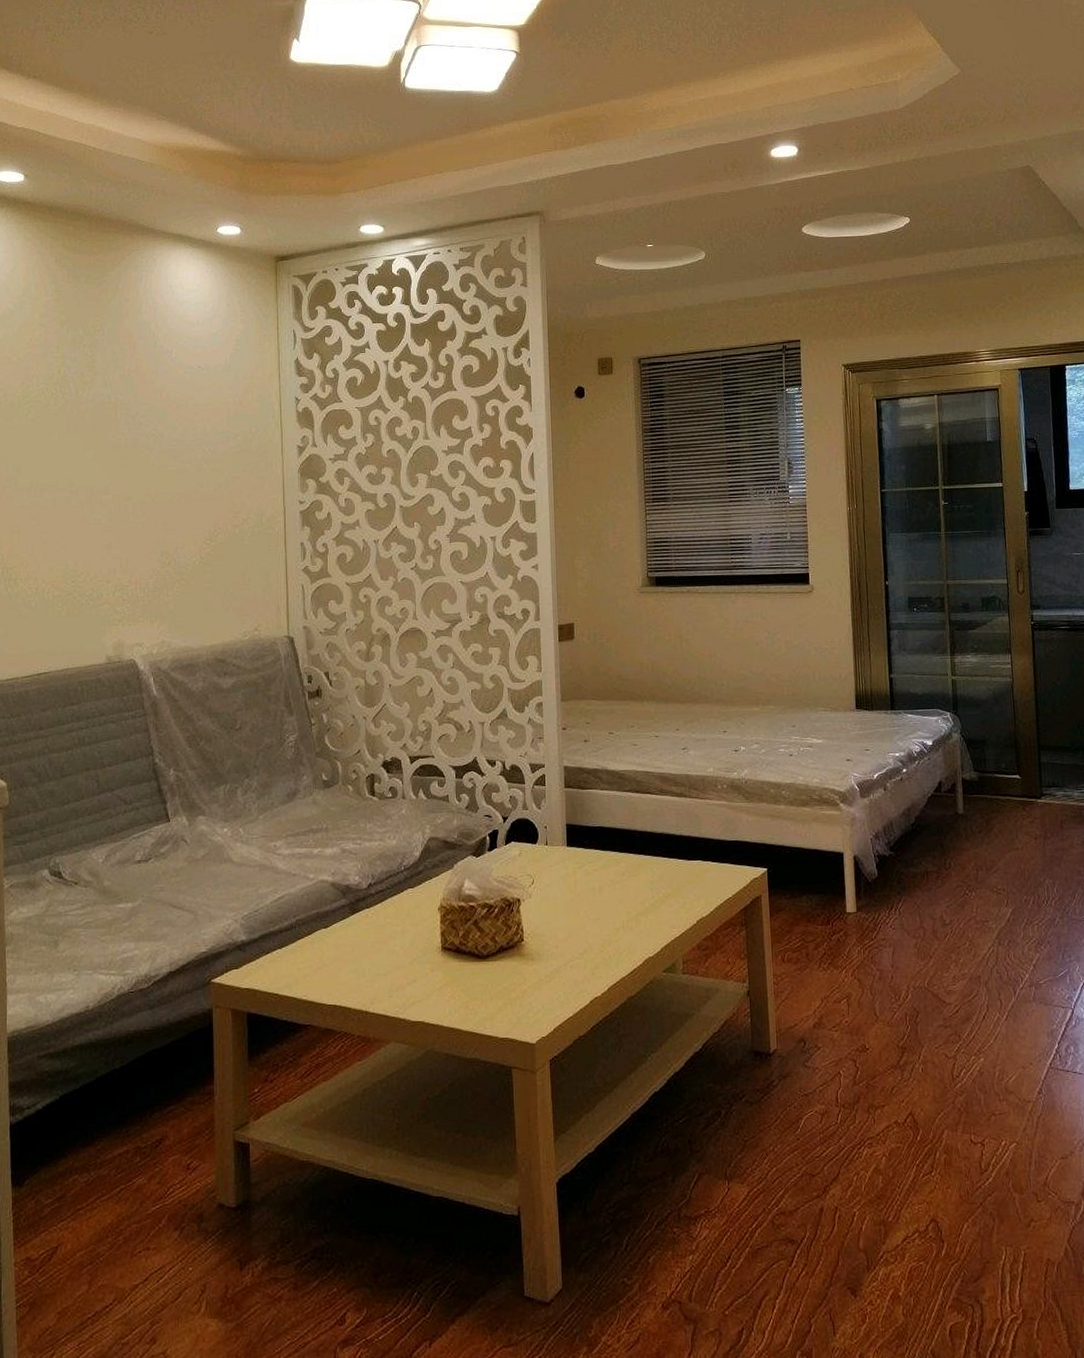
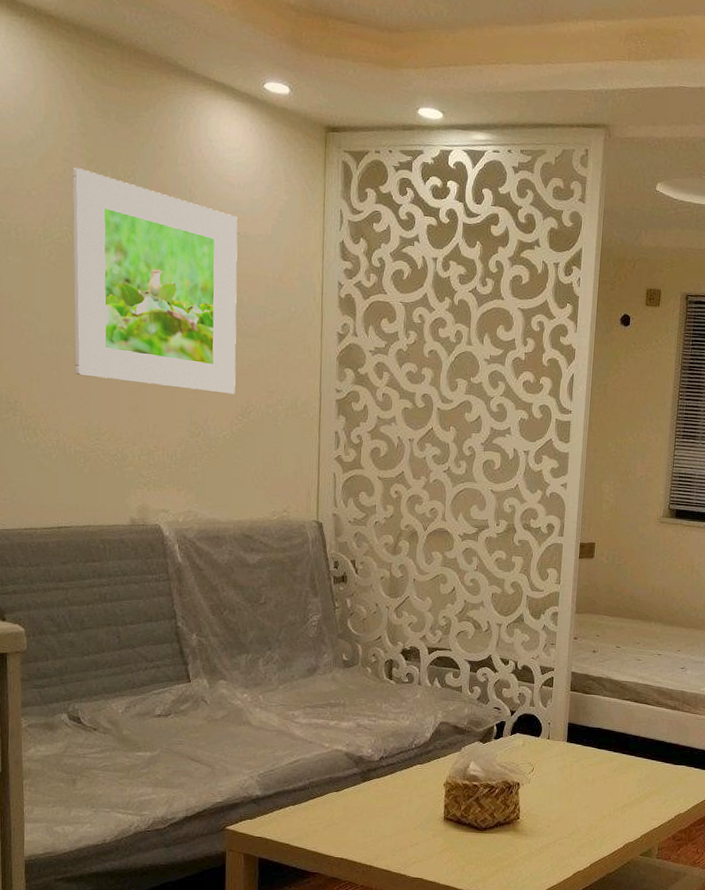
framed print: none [47,330,202,522] -> present [72,168,238,395]

